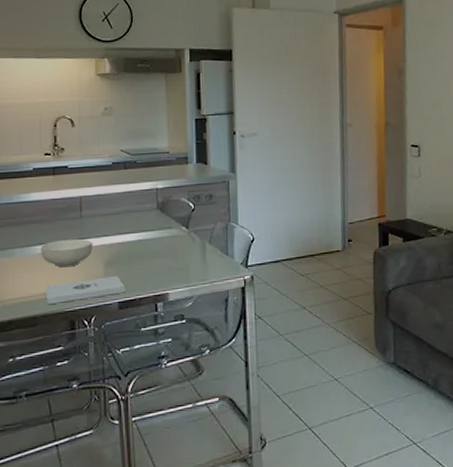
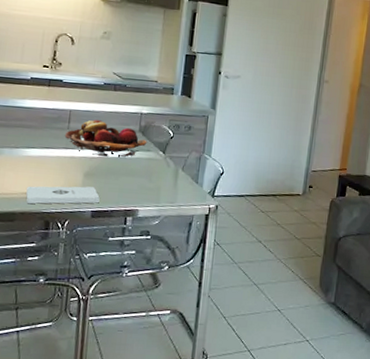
cereal bowl: present [41,238,93,268] -> none [27,146,76,172]
fruit basket: none [77,203,168,242] -> present [64,120,147,157]

